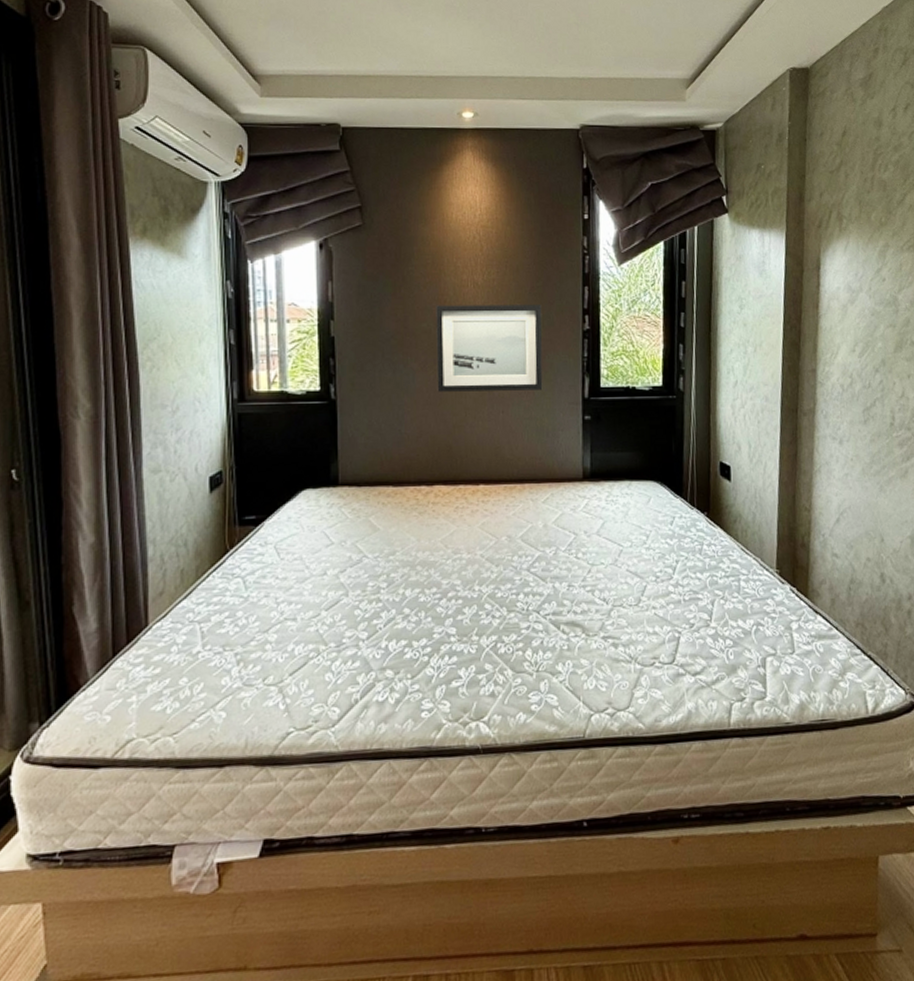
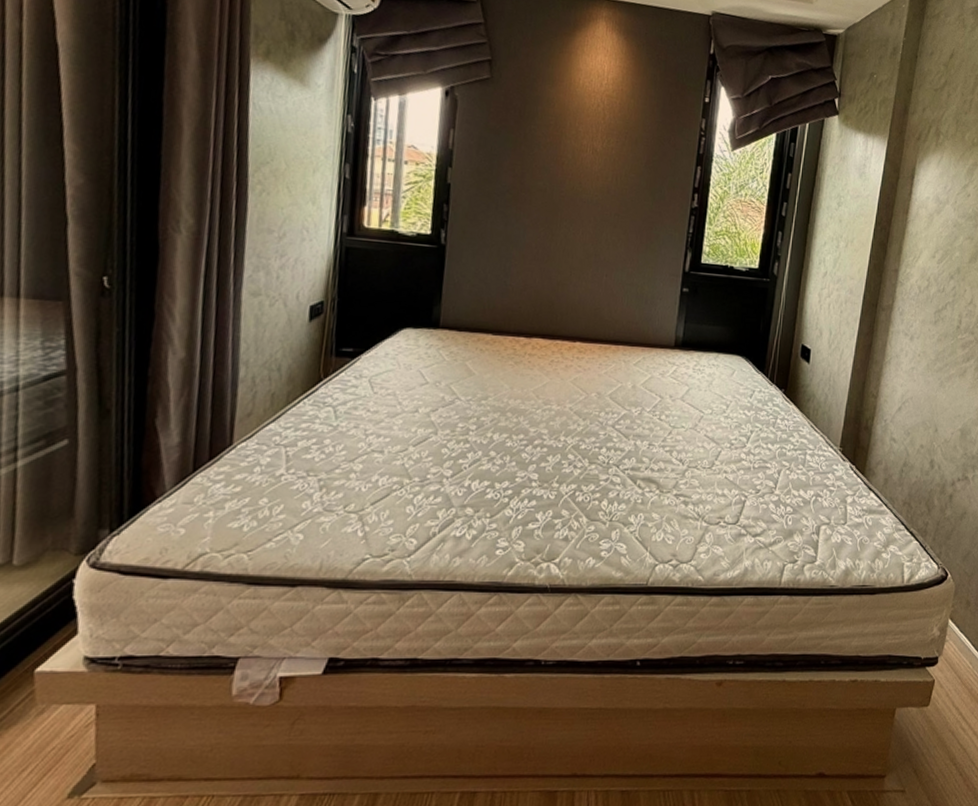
wall art: present [436,305,543,392] -> none [546,166,655,259]

